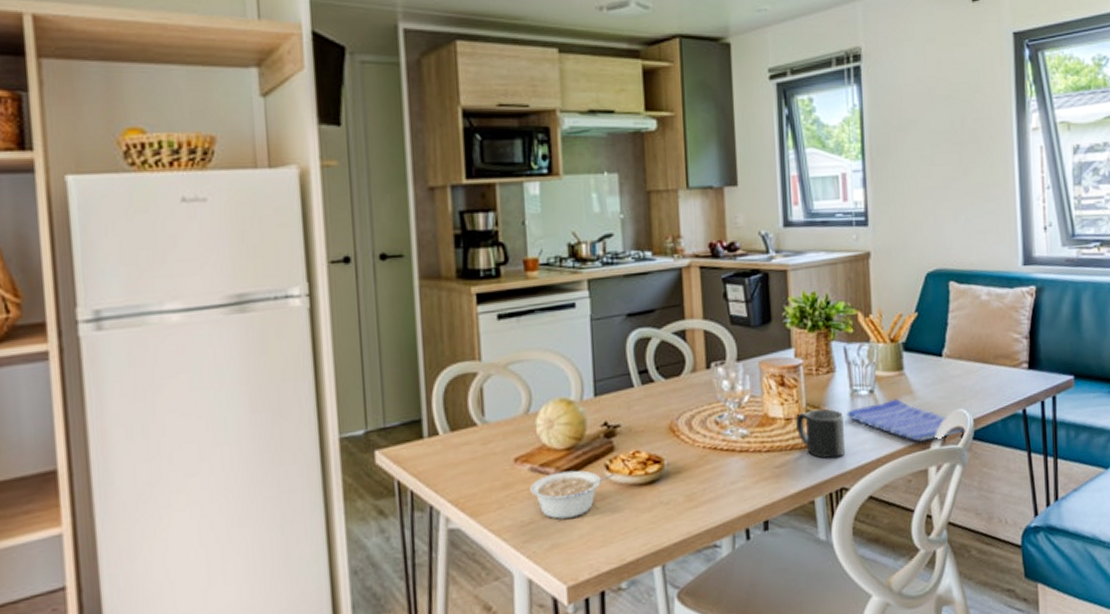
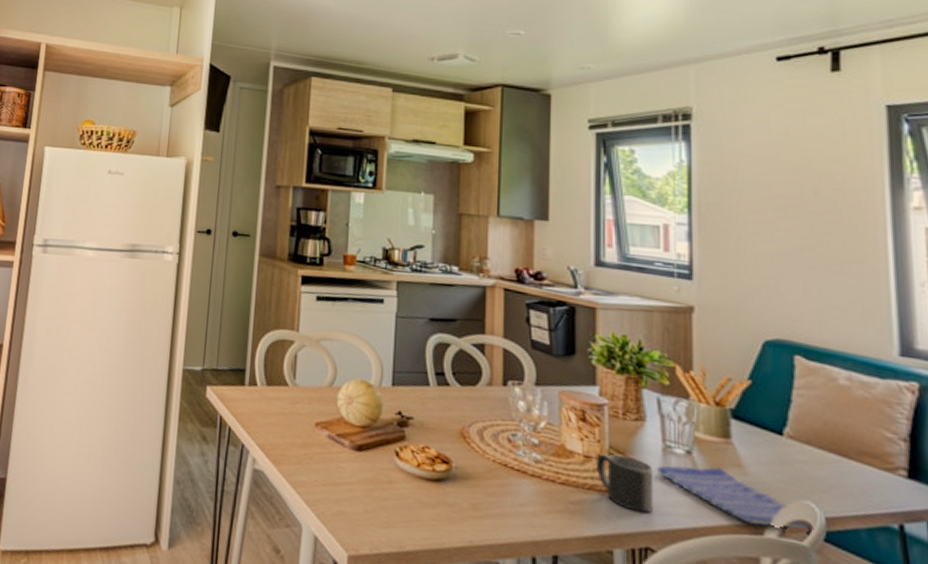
legume: present [530,470,615,520] -> none [326,445,404,492]

